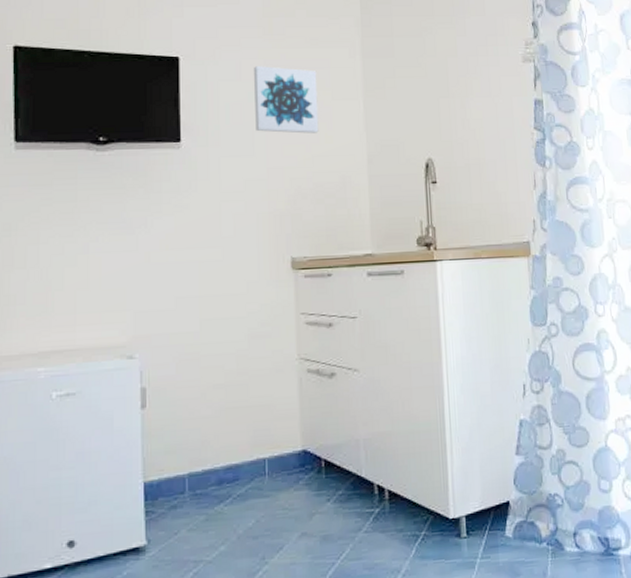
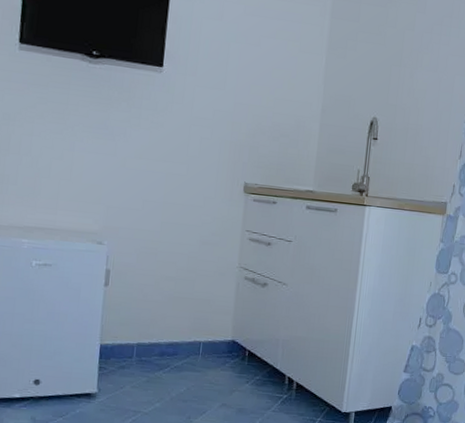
wall art: present [253,66,319,134] -> none [229,10,289,79]

